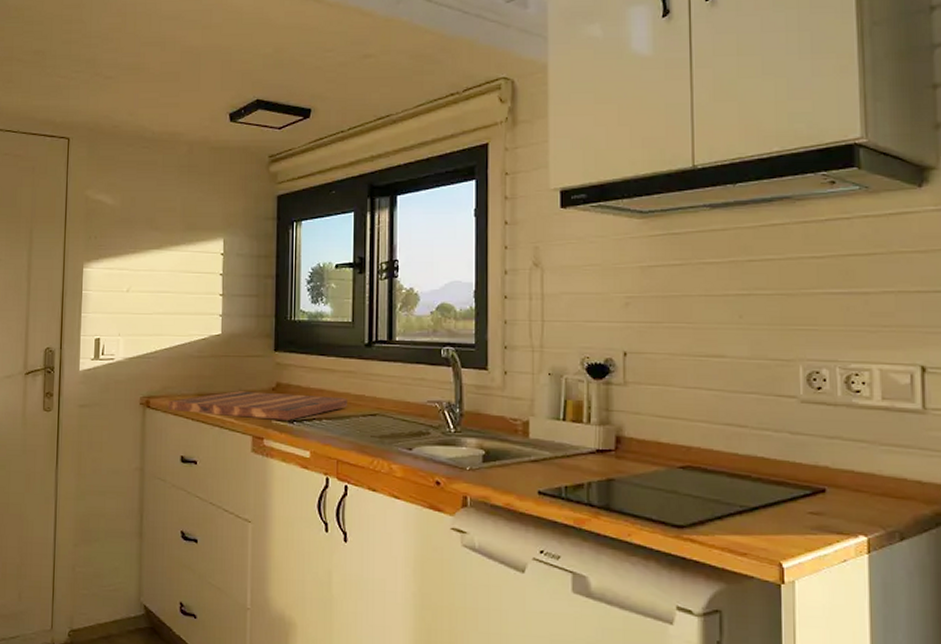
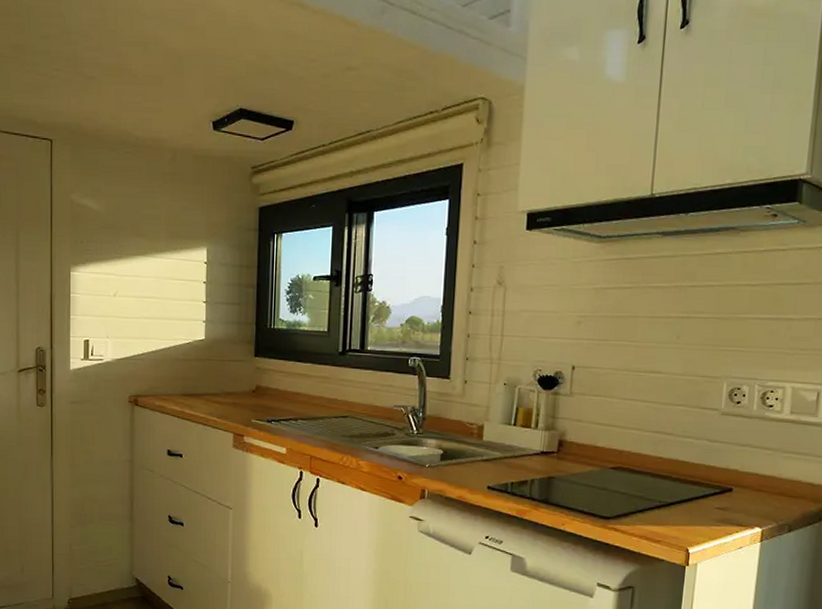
cutting board: present [168,391,347,420] -> none [155,392,321,420]

